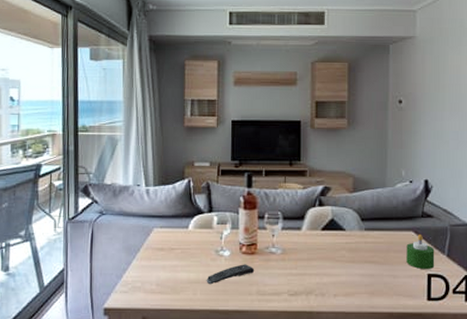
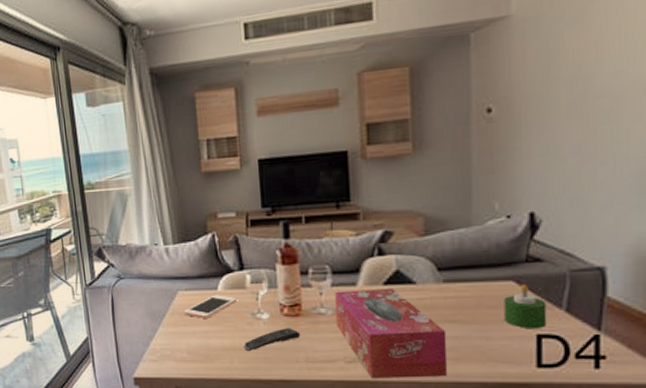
cell phone: none [156,233,204,254] -> present [183,295,237,318]
tissue box: none [284,233,366,310] -> present [335,288,448,379]

